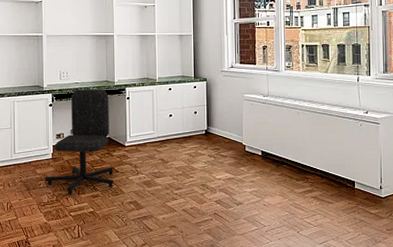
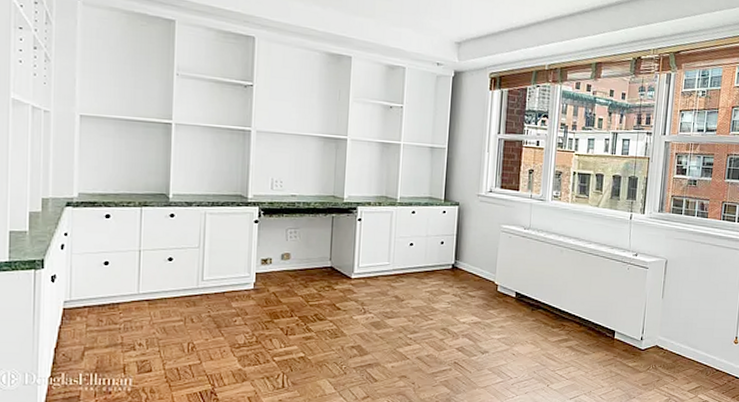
chair: present [45,89,114,194] -> none [242,204,335,335]

